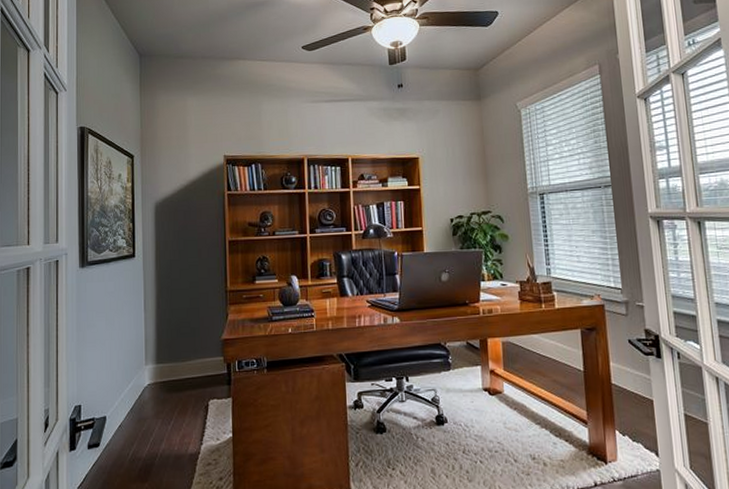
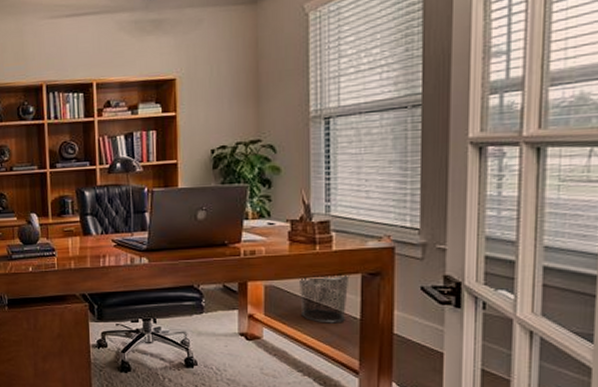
waste bin: none [530,329,572,376] -> present [298,274,350,323]

